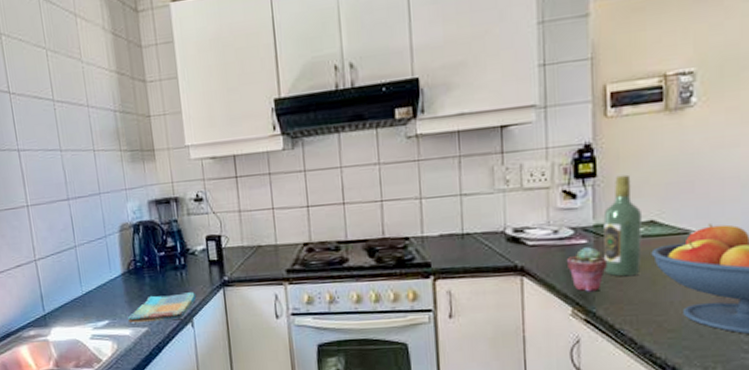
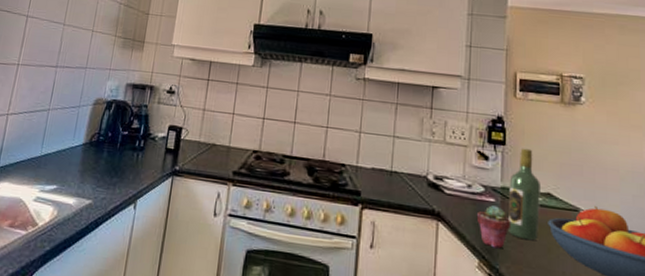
dish towel: present [128,292,197,324] -> none [76,170,146,198]

